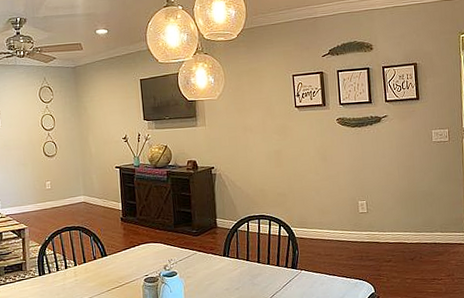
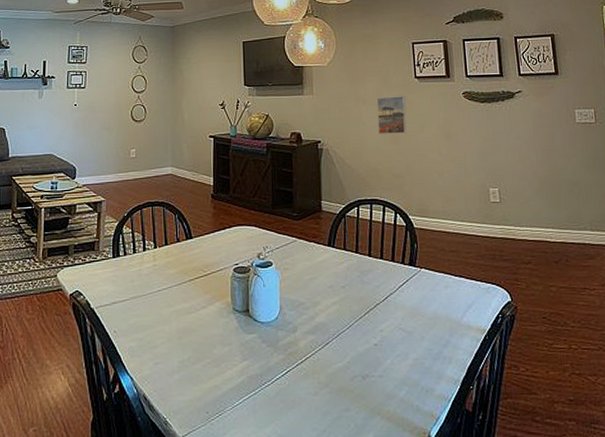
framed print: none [261,124,289,159] -> present [376,96,407,134]

